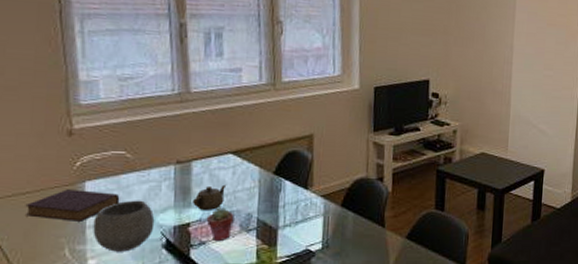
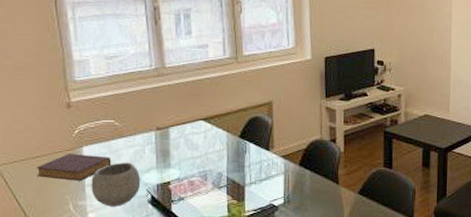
teapot: present [193,184,227,210] -> none [172,147,200,170]
potted succulent: present [206,207,234,242] -> none [183,168,207,198]

